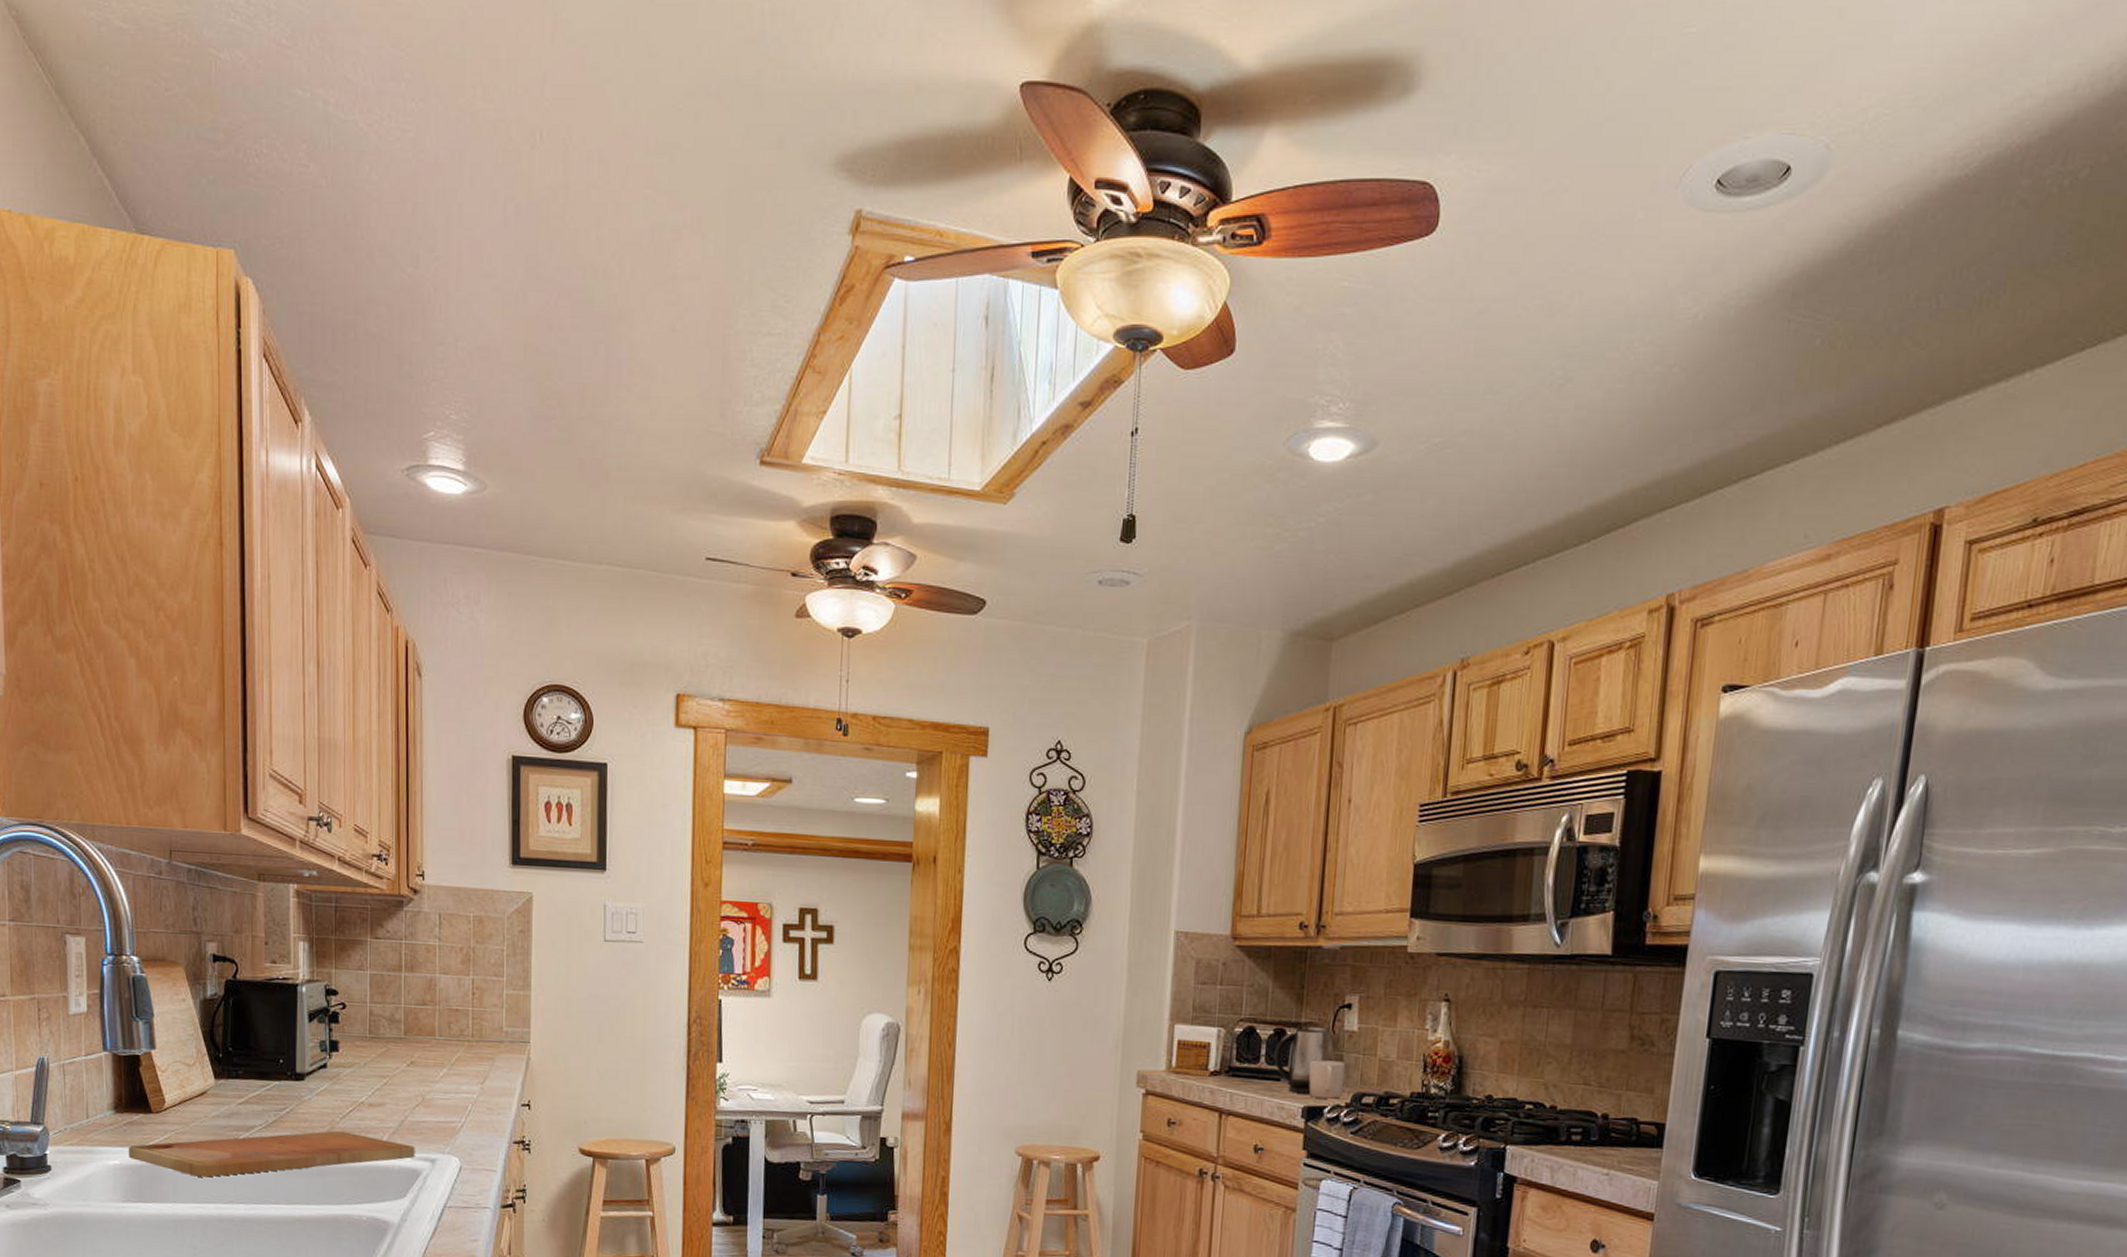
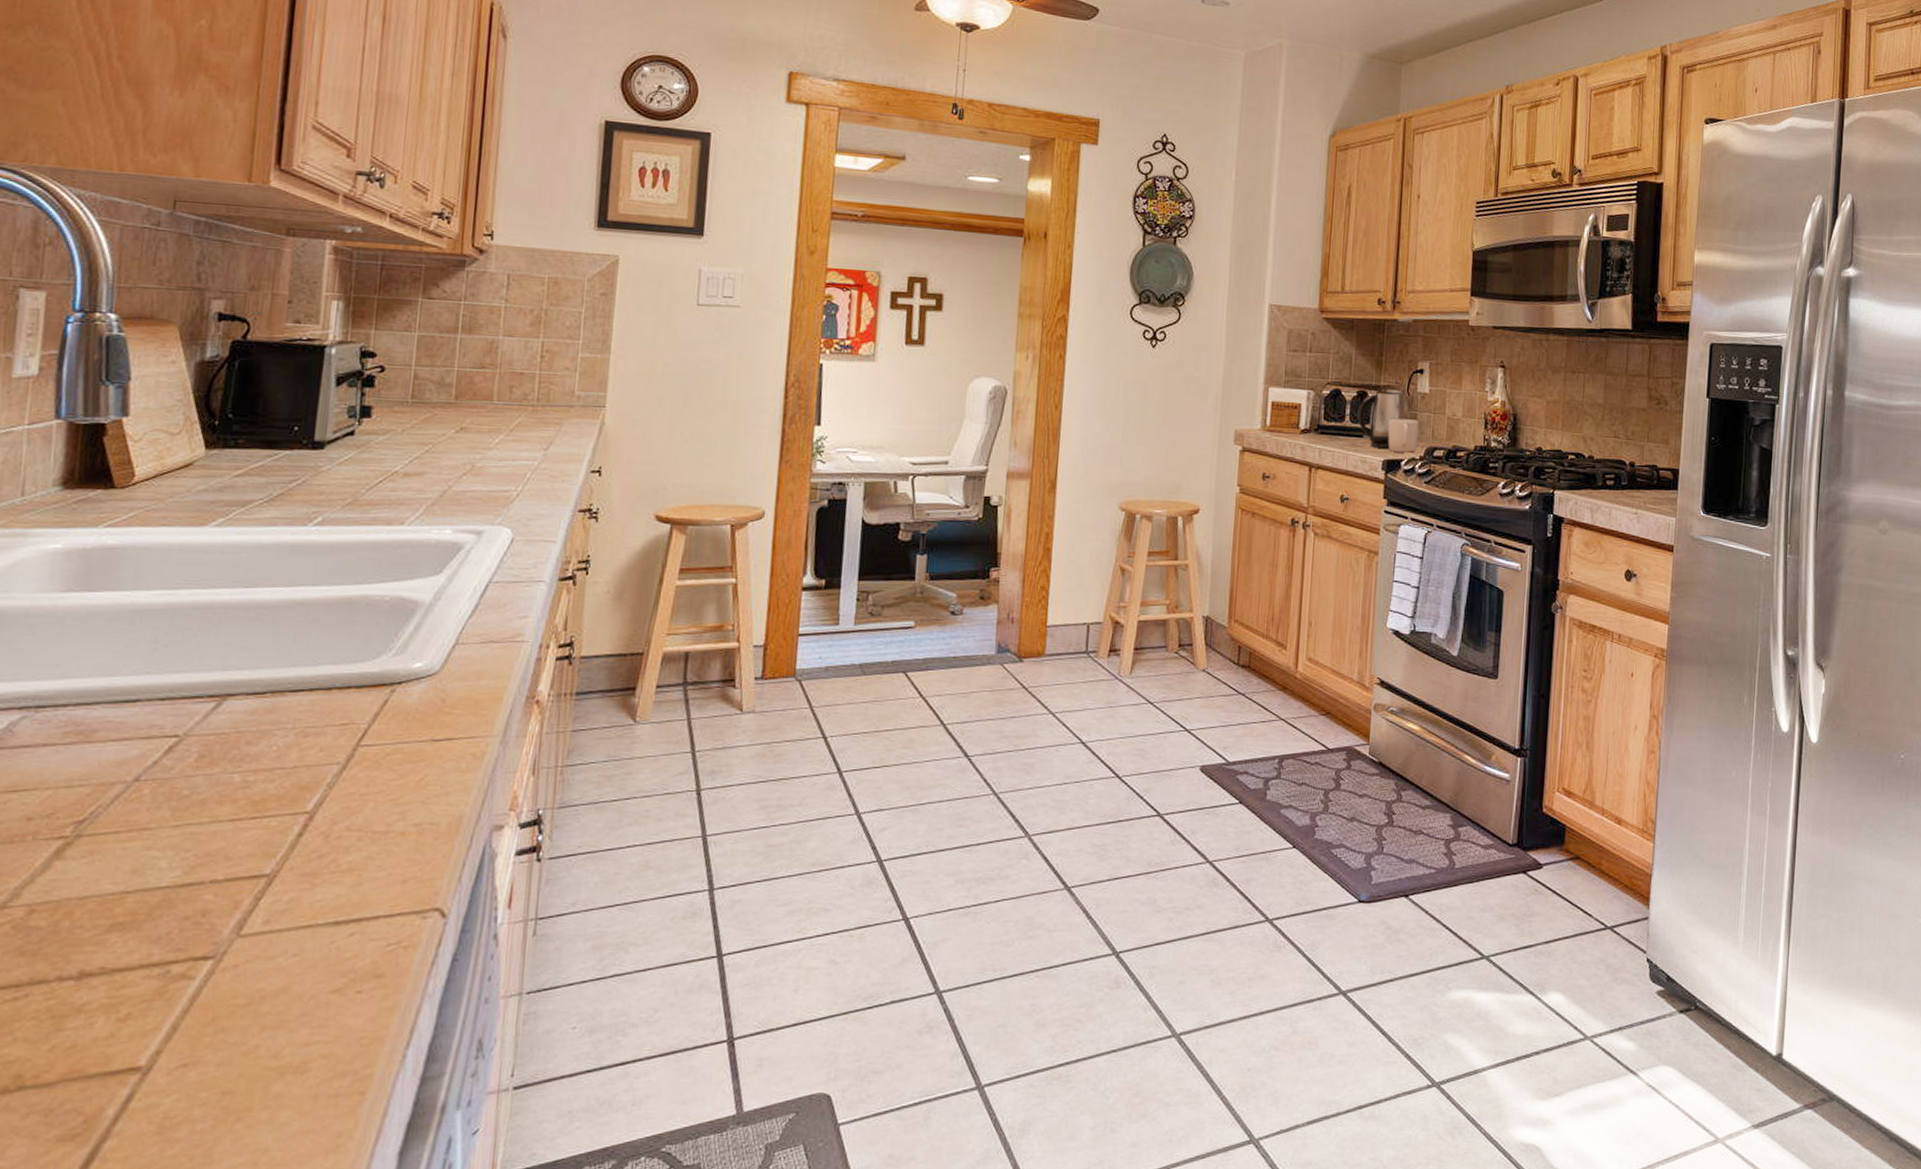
cutting board: present [128,1130,415,1178] -> none [75,503,458,560]

